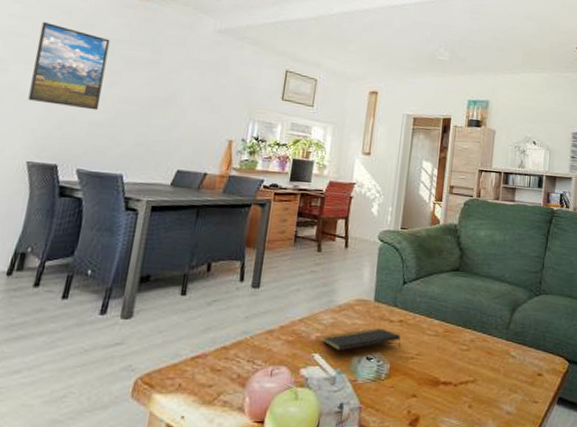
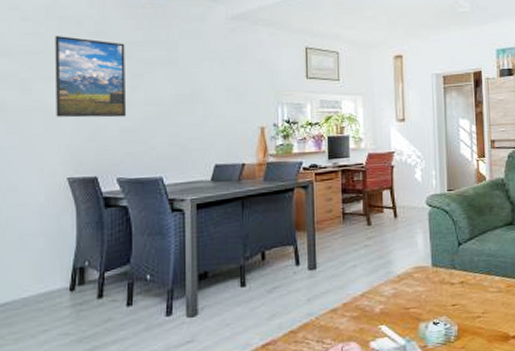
notepad: present [322,328,401,350] -> none [387,292,466,320]

